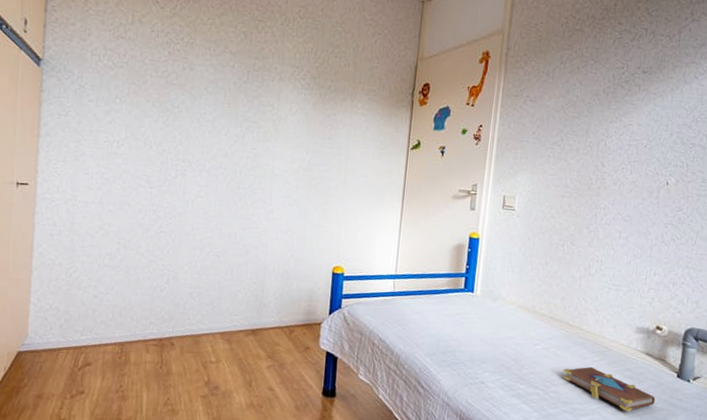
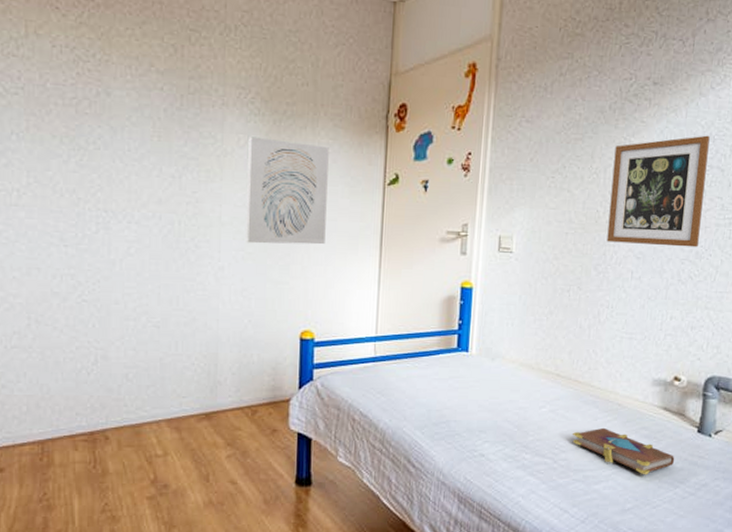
wall art: none [292,106,364,196] -> present [246,136,329,245]
picture frame: none [598,117,693,214] -> present [606,135,710,248]

